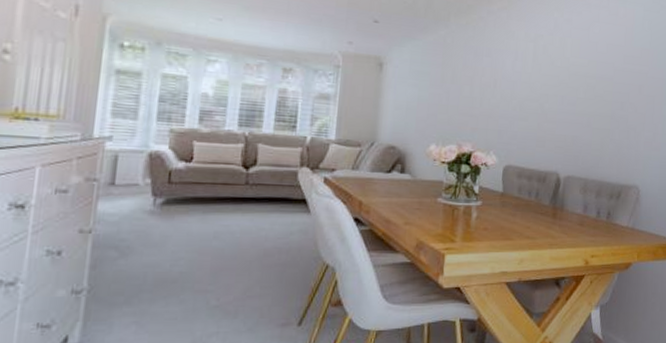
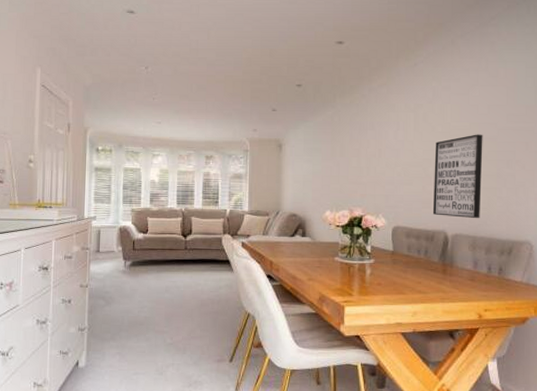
wall art: none [546,72,601,160] -> present [432,134,483,218]

